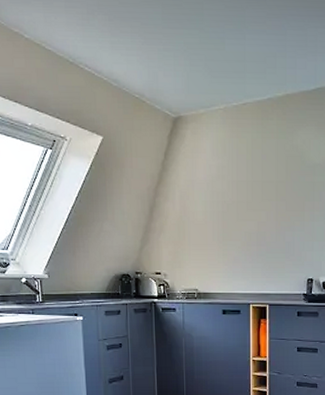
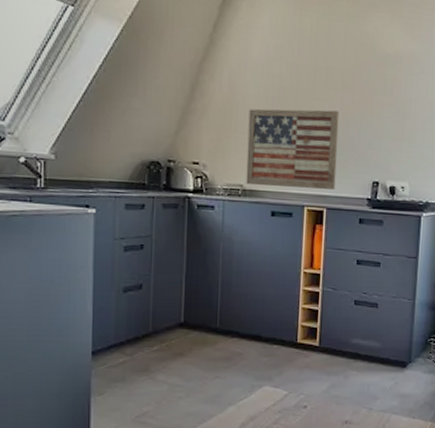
wall art: none [199,219,276,288] -> present [246,109,340,189]

